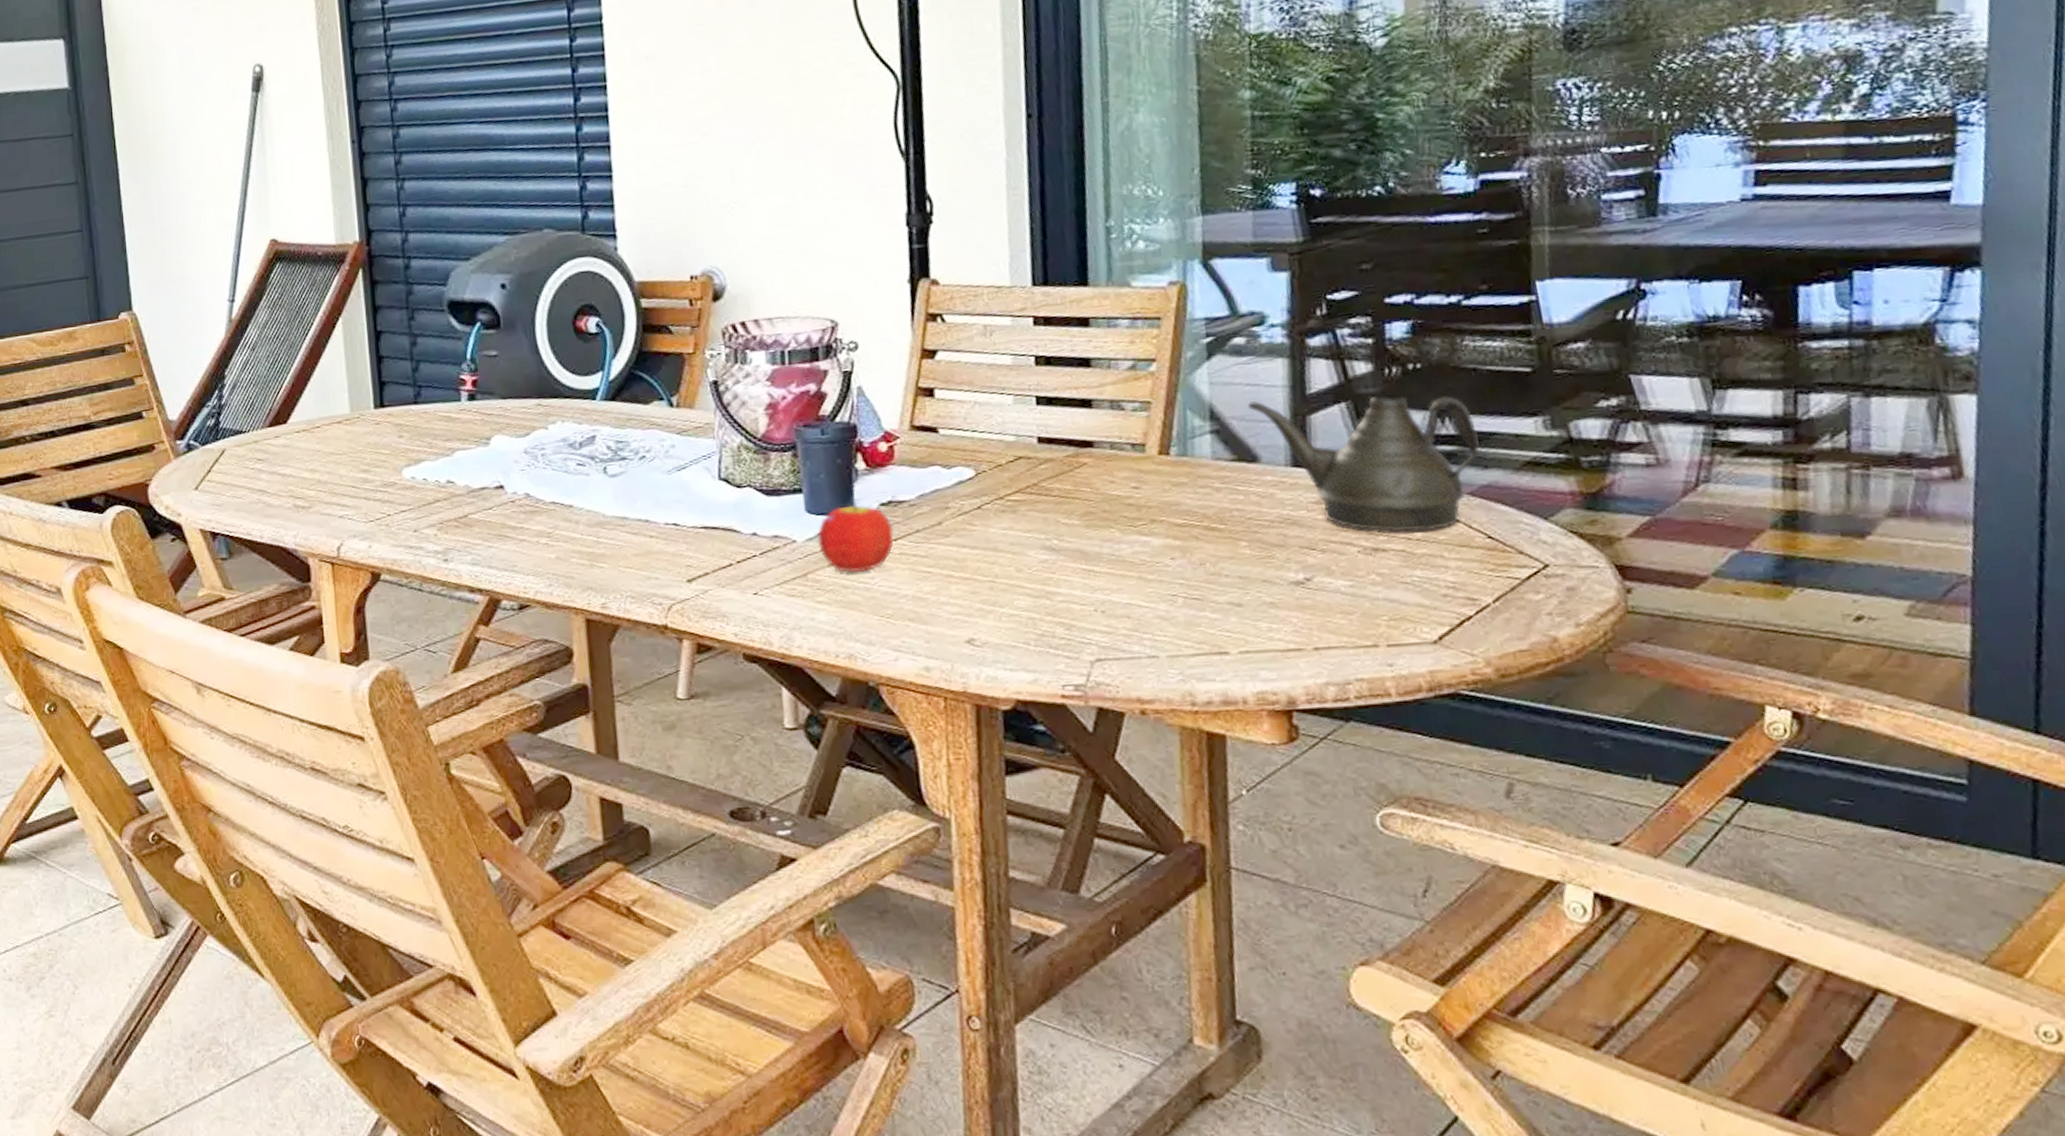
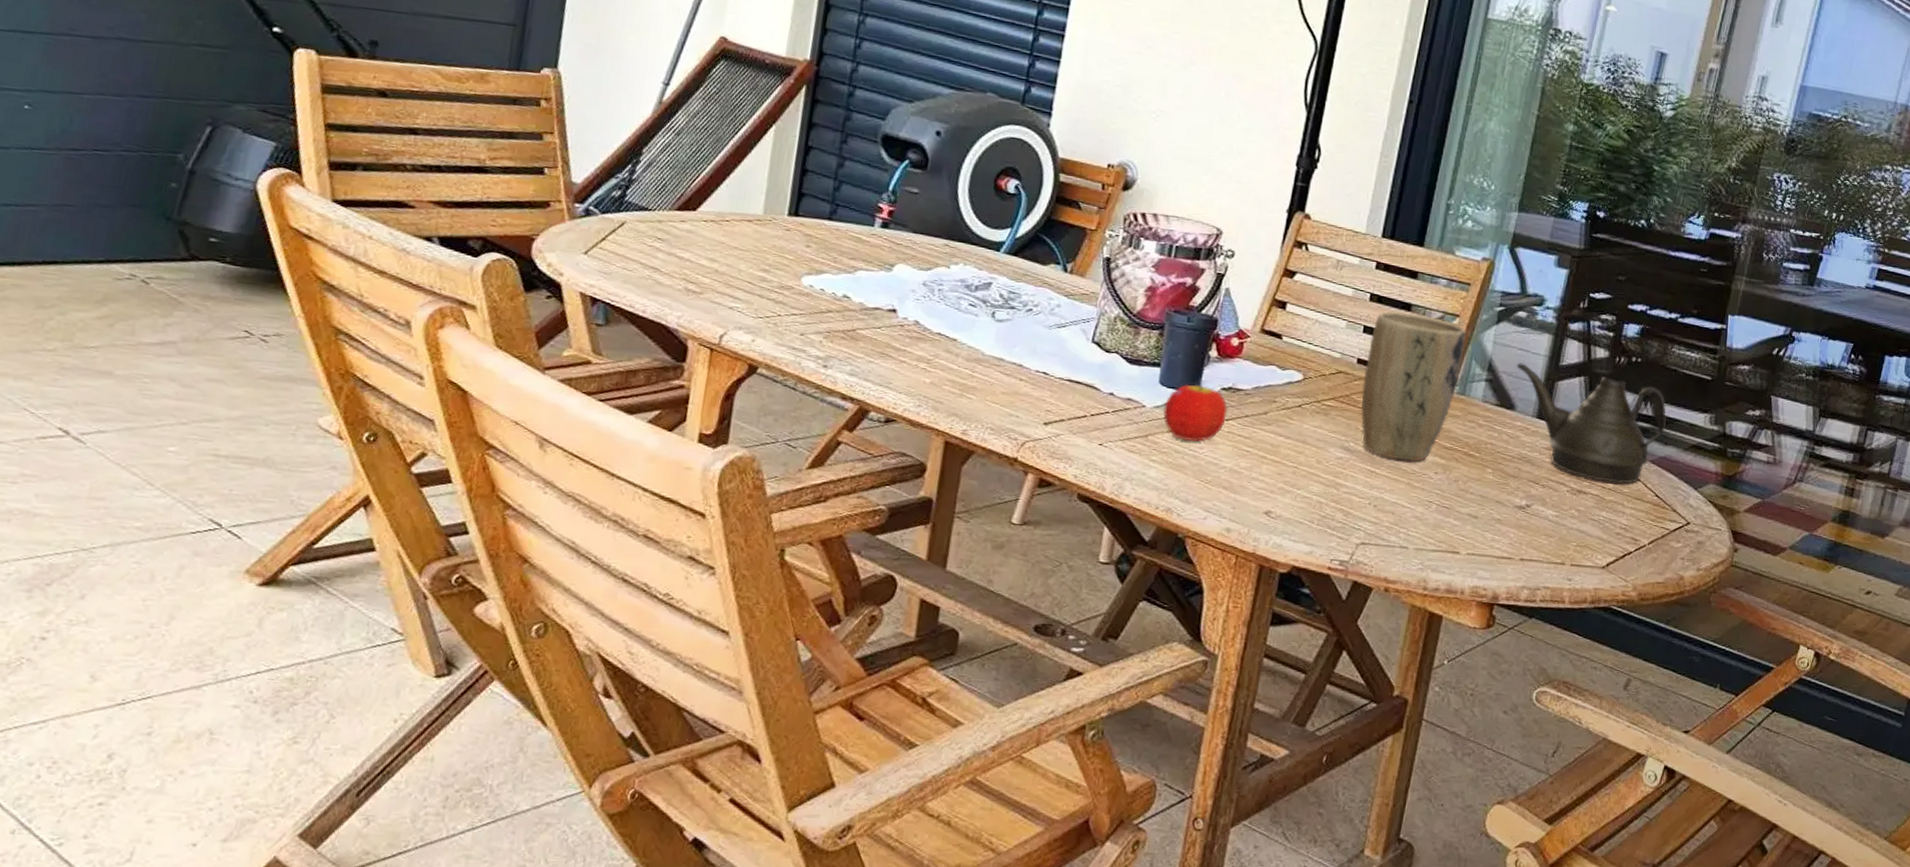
plant pot: none [1048,369,1175,551] -> present [1361,311,1467,462]

